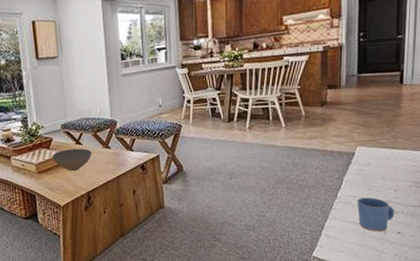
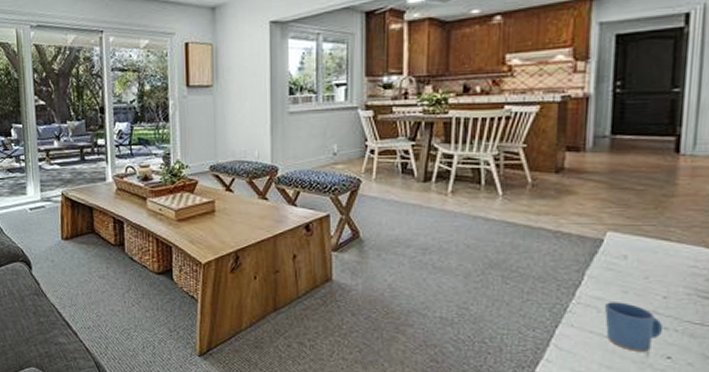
bowl: present [52,148,92,171] -> none [196,196,245,222]

